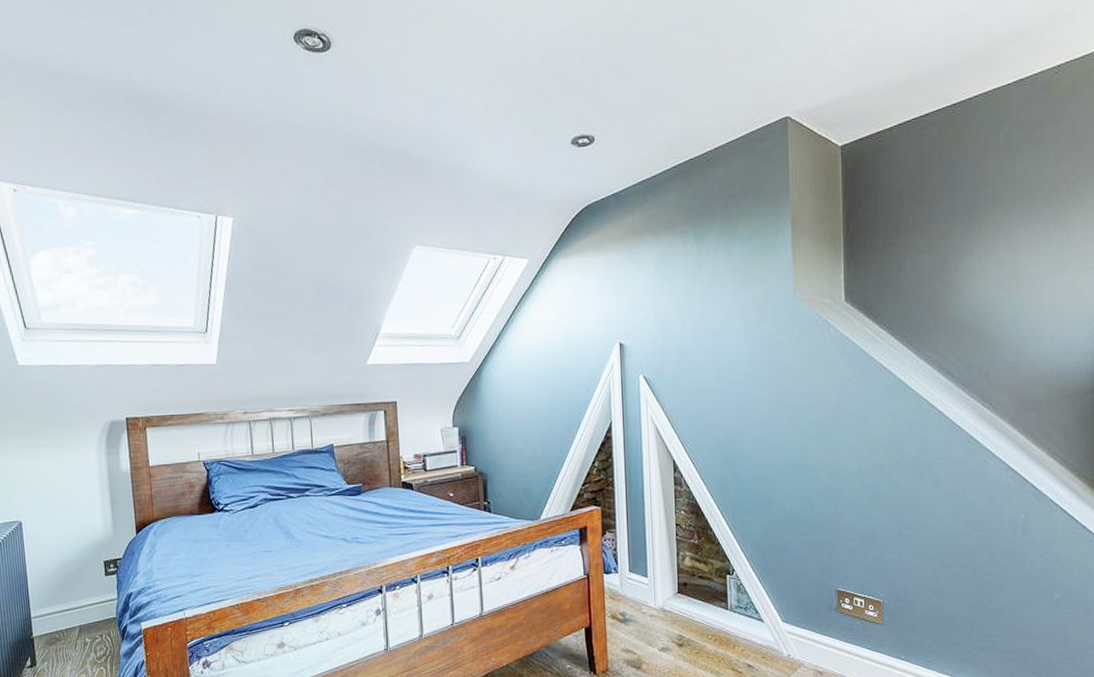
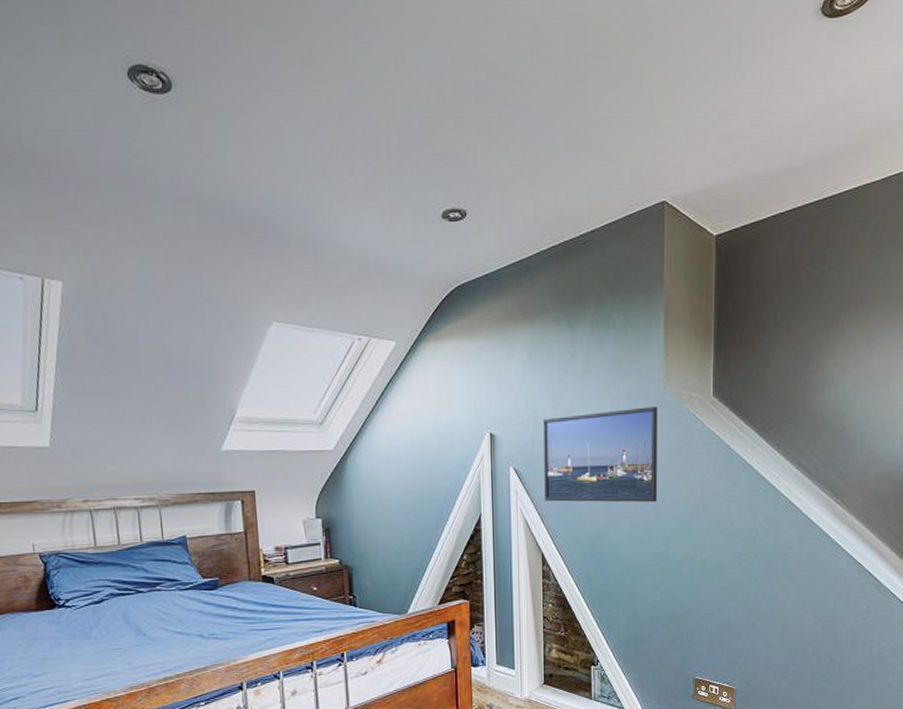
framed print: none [672,313,791,409] -> present [544,407,658,503]

